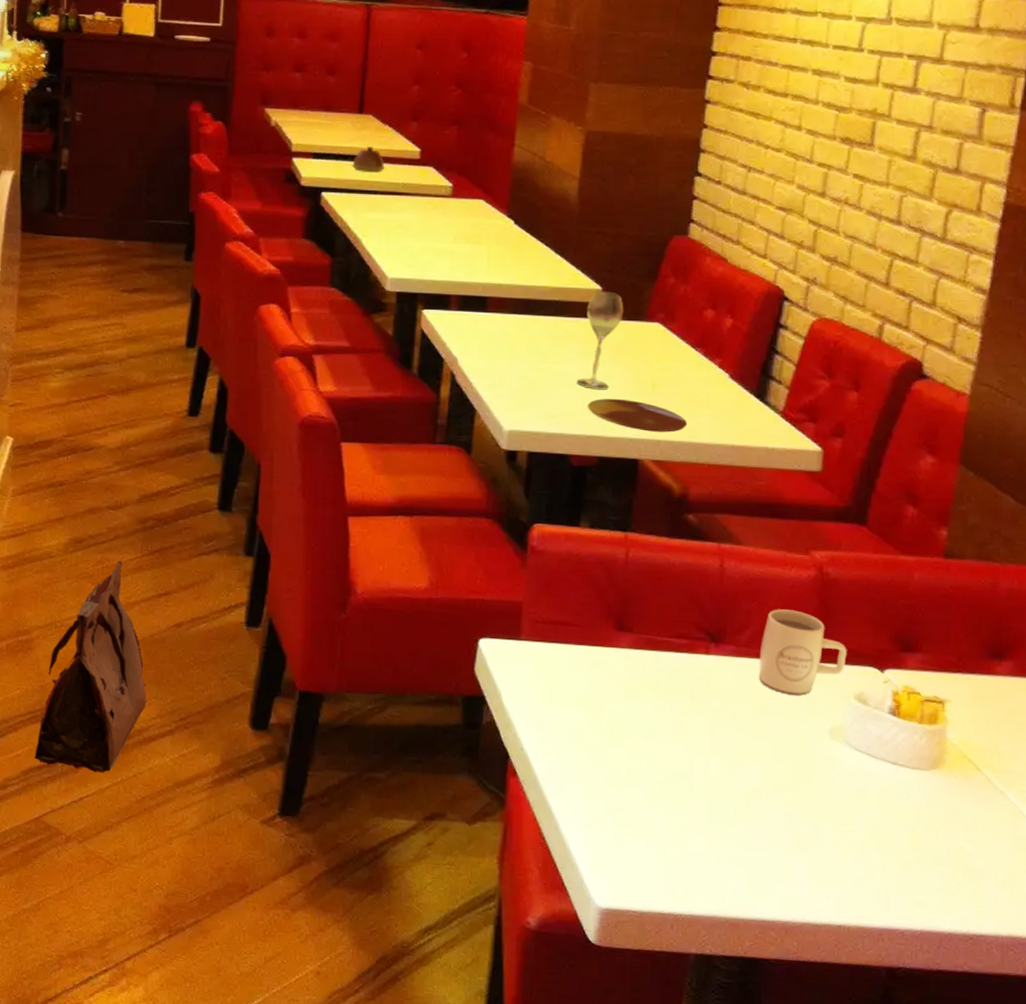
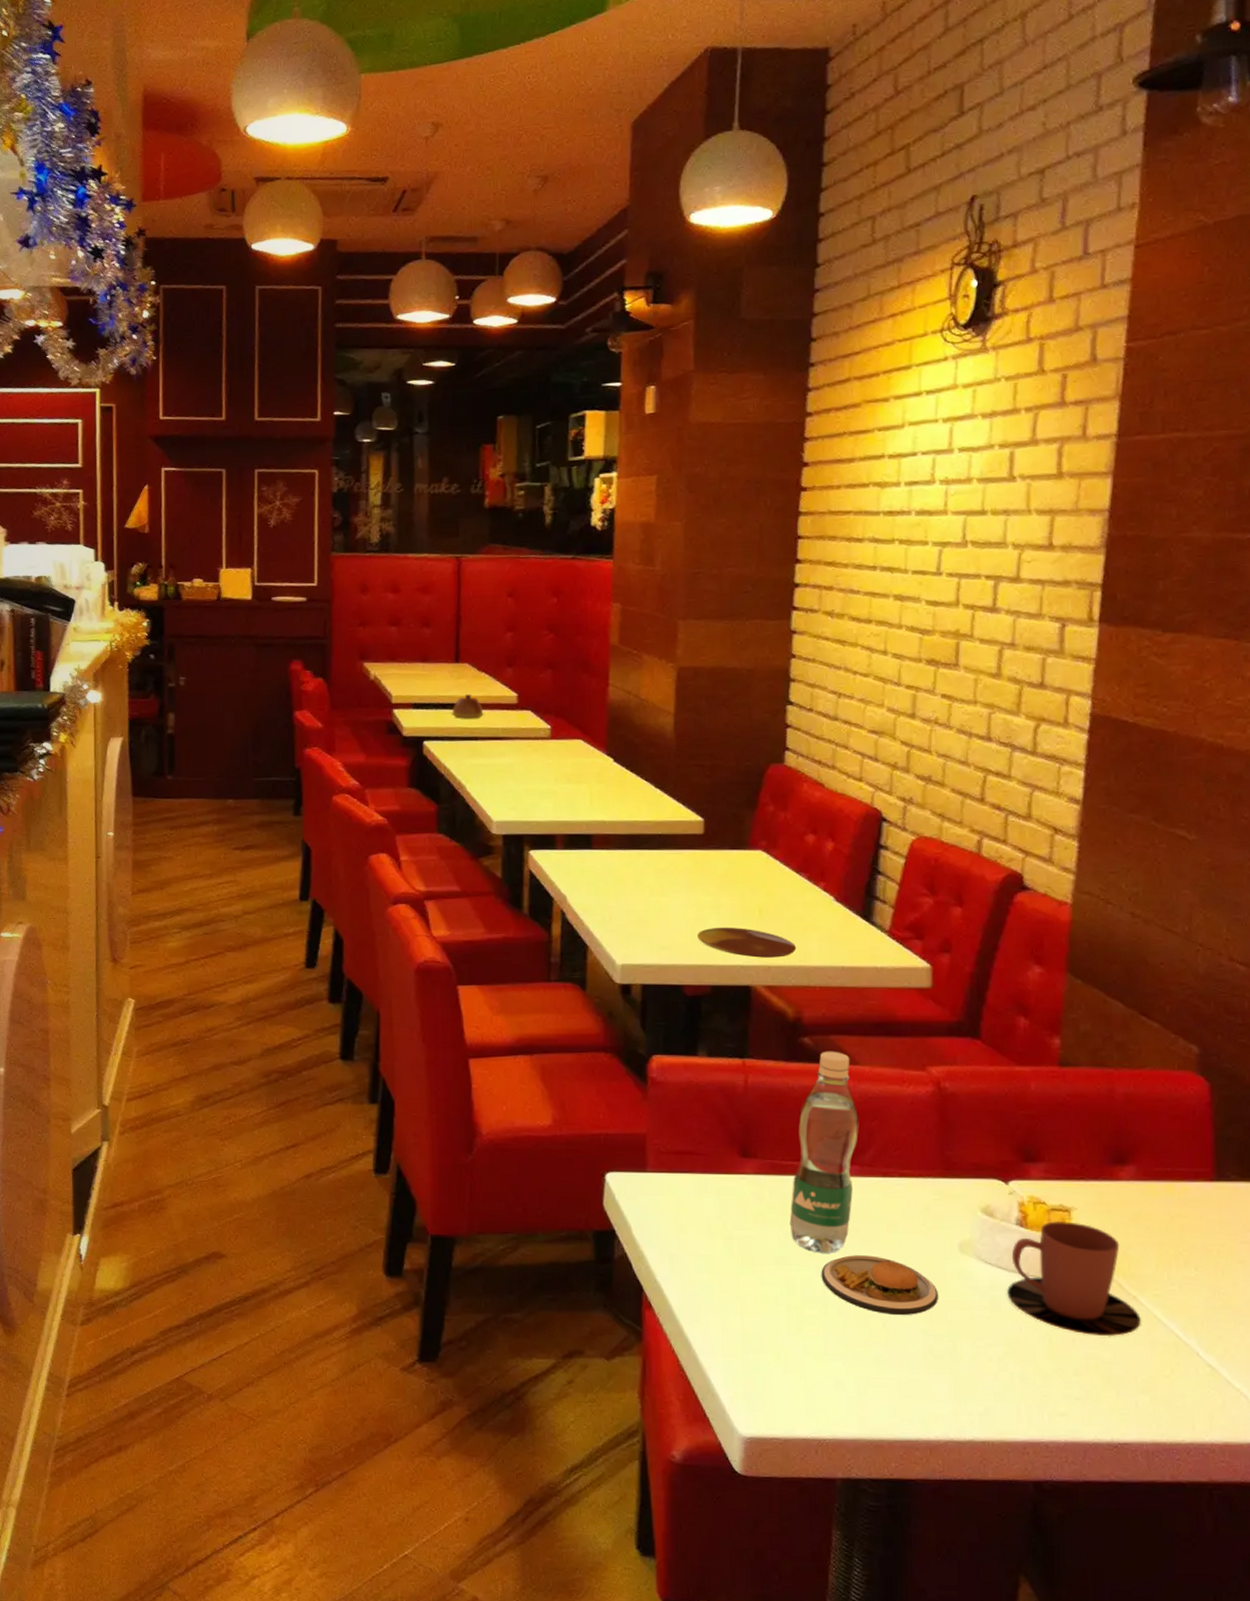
shopping bag: present [34,561,147,774] -> none [172,1116,281,1330]
wineglass: present [577,291,624,390] -> none [685,822,727,920]
bottle: none [661,529,740,732] -> present [789,1051,860,1253]
hamburger: none [689,734,805,797] -> present [821,1255,938,1315]
mug: present [758,609,847,696] -> none [883,1127,970,1212]
cup: none [873,712,1007,830] -> present [1006,1221,1141,1337]

